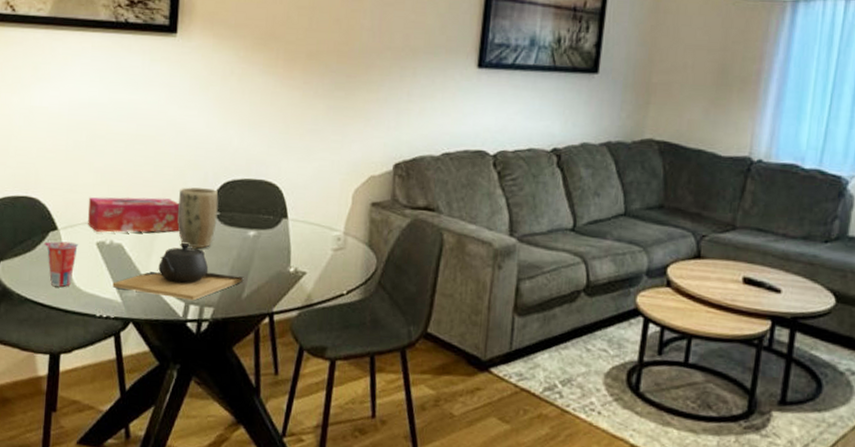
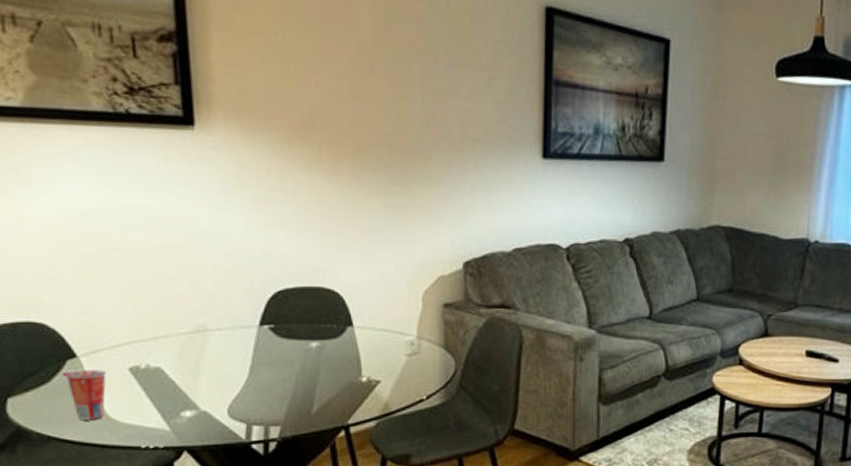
tissue box: present [87,197,180,233] -> none [110,313,229,356]
teapot: present [112,243,243,301] -> none [156,361,310,421]
plant pot: present [177,187,219,248] -> none [222,299,273,365]

